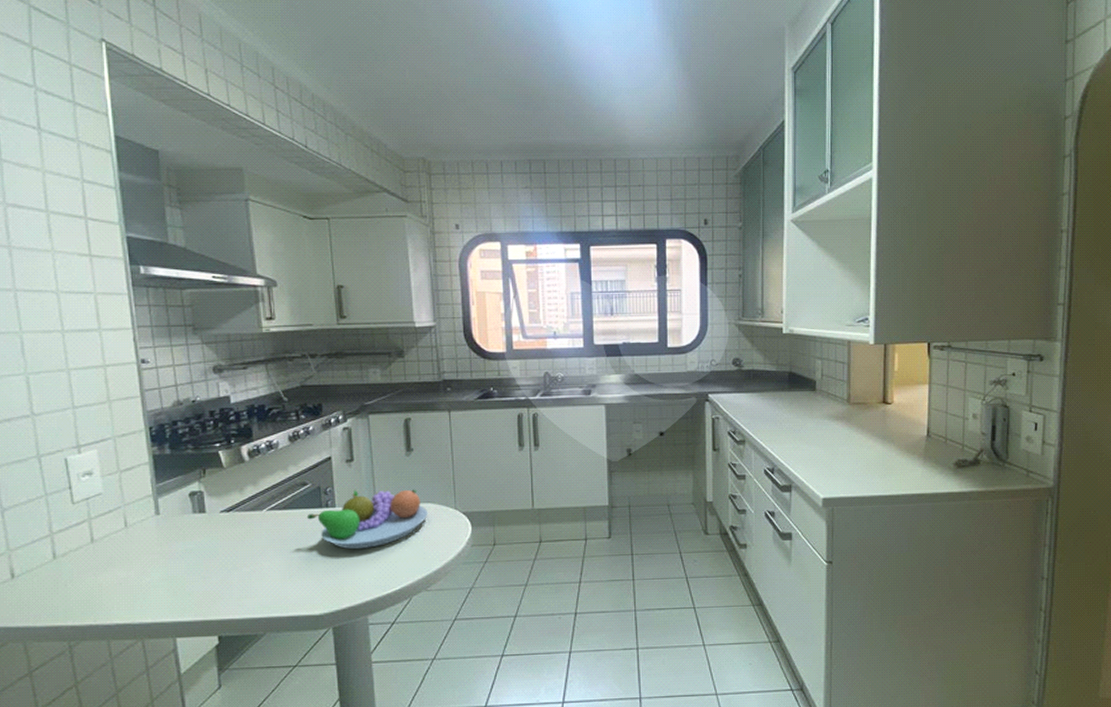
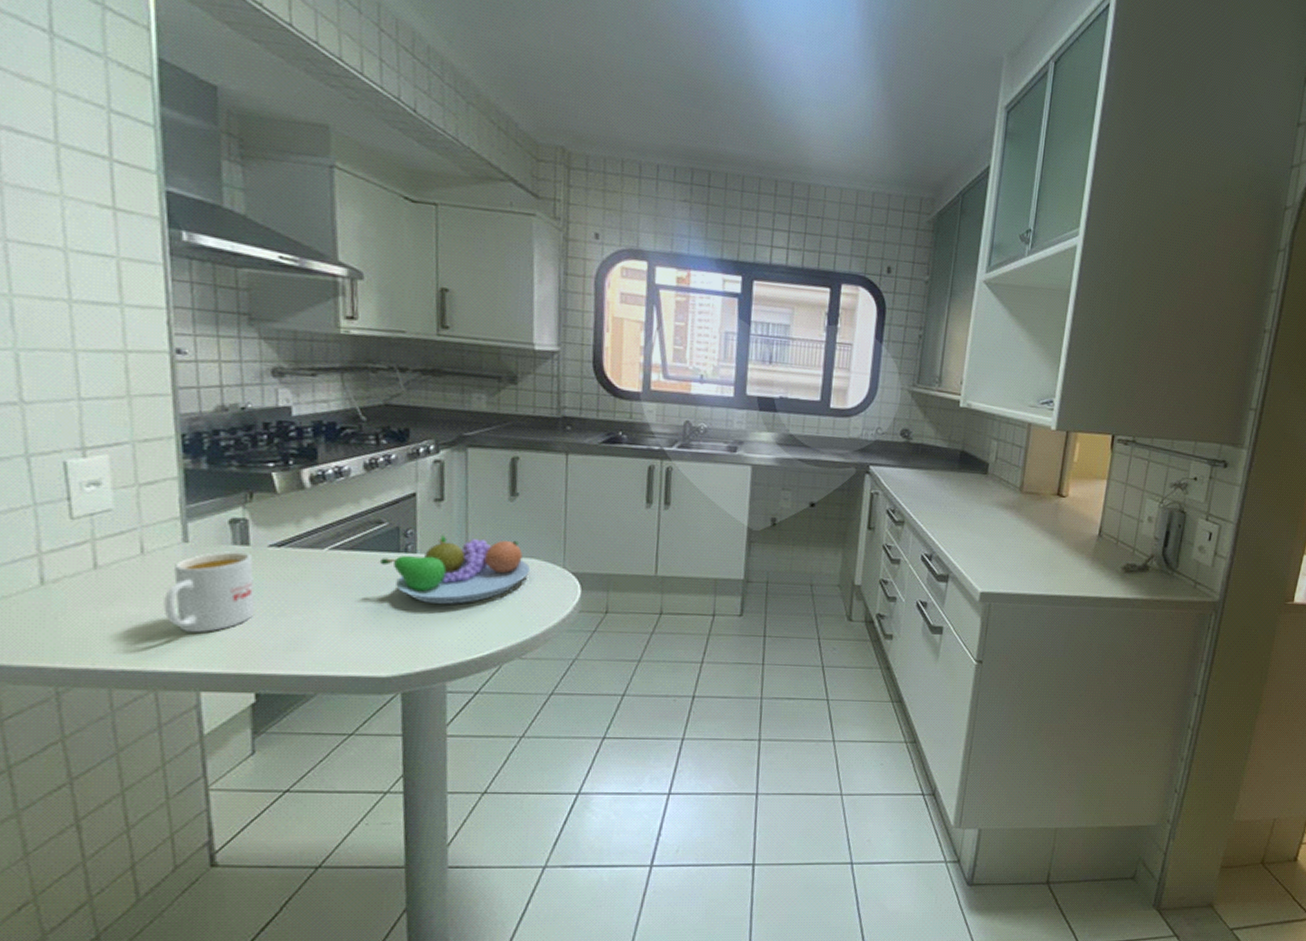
mug: none [144,519,213,589] -> present [163,551,255,633]

